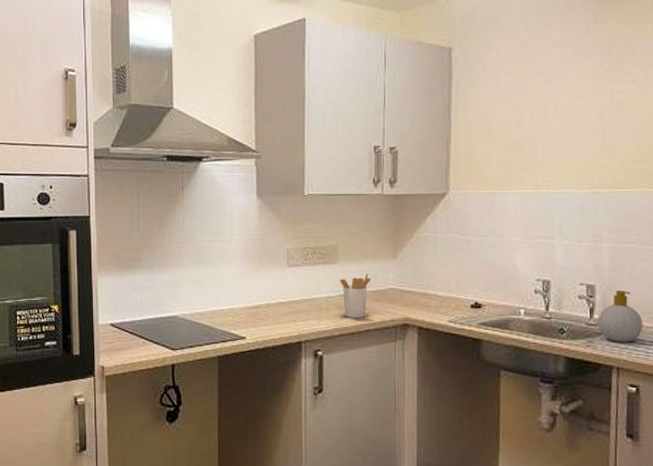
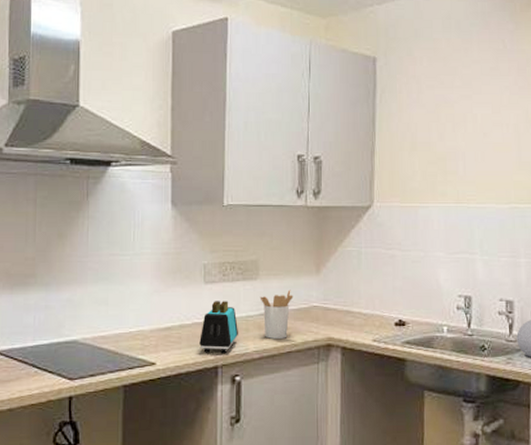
toaster: none [284,283,320,331] -> present [199,301,238,354]

